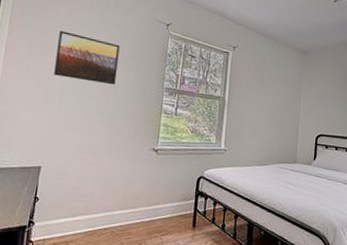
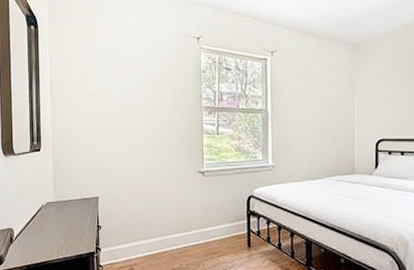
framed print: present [54,31,120,85] -> none [95,62,154,110]

